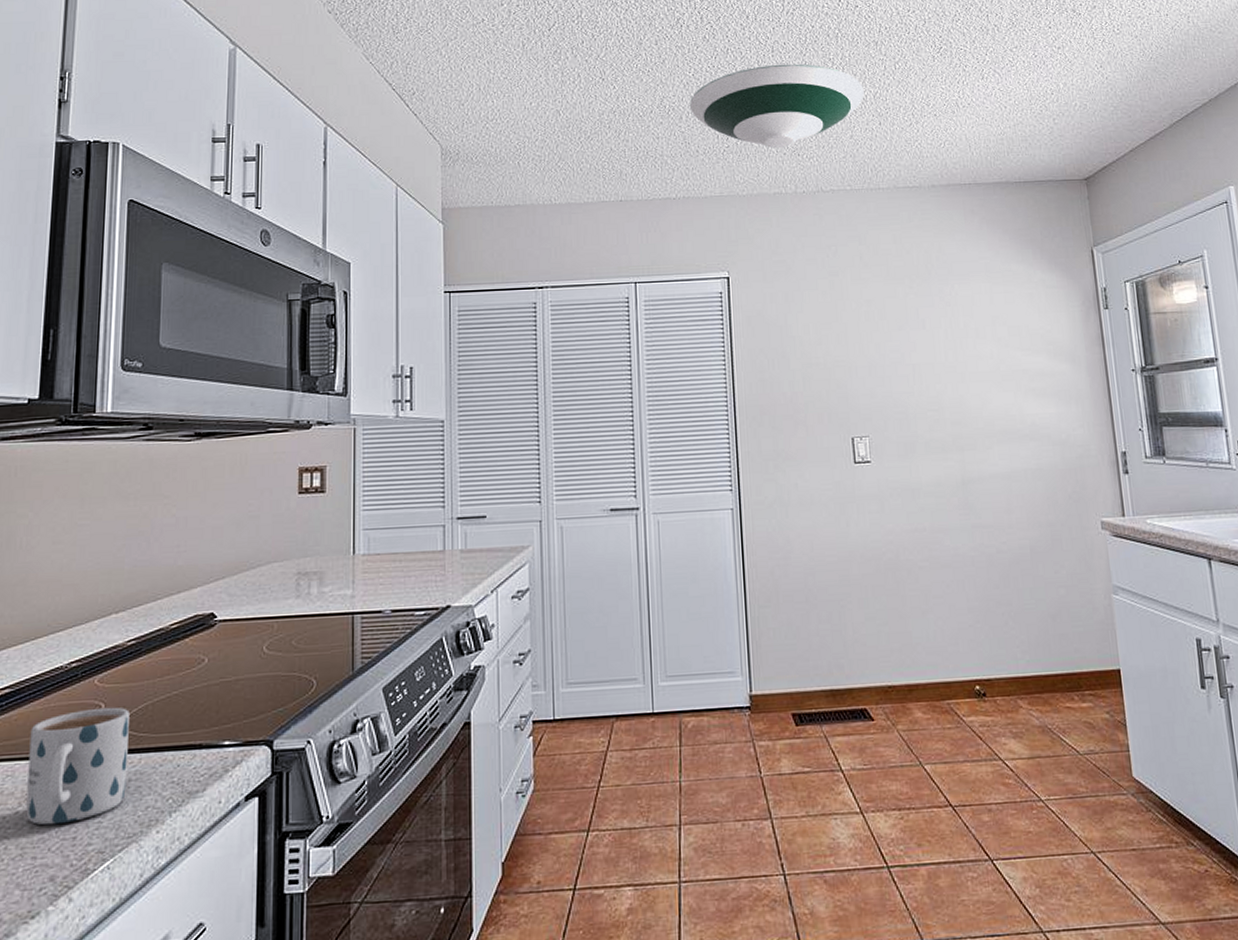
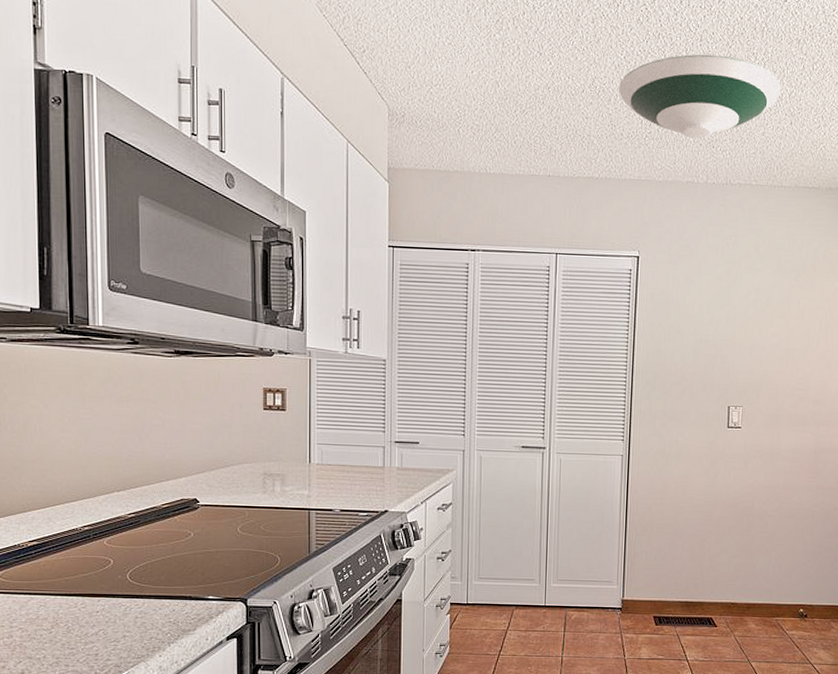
mug: present [26,707,129,825] -> none [56,562,134,644]

